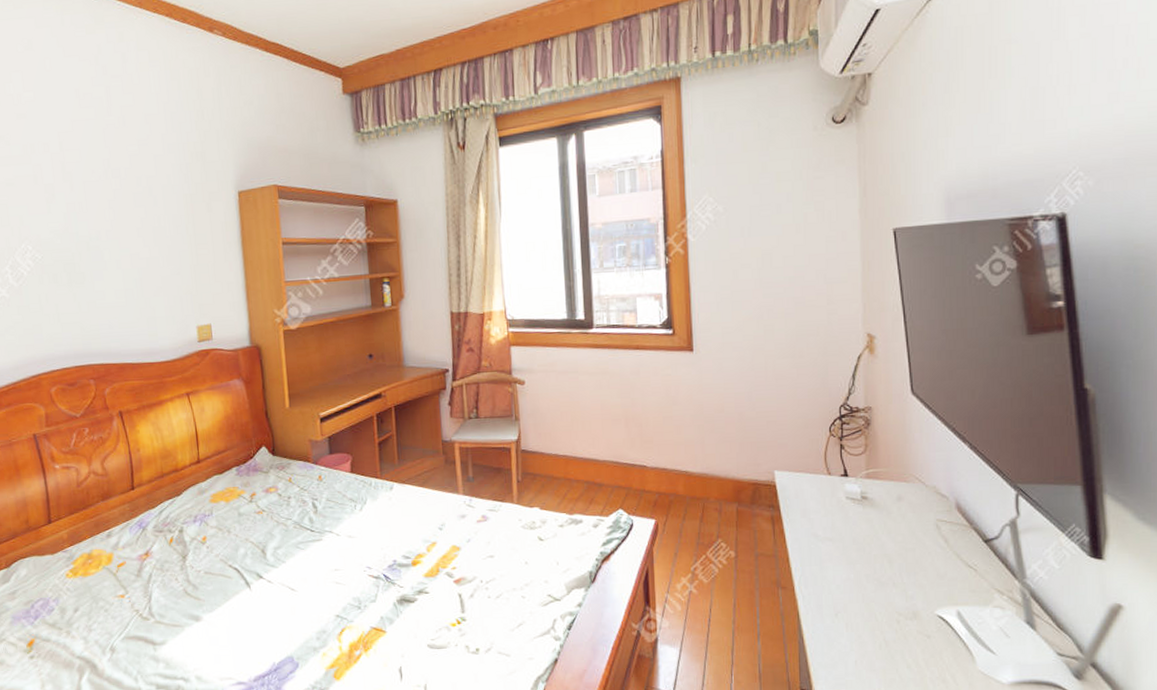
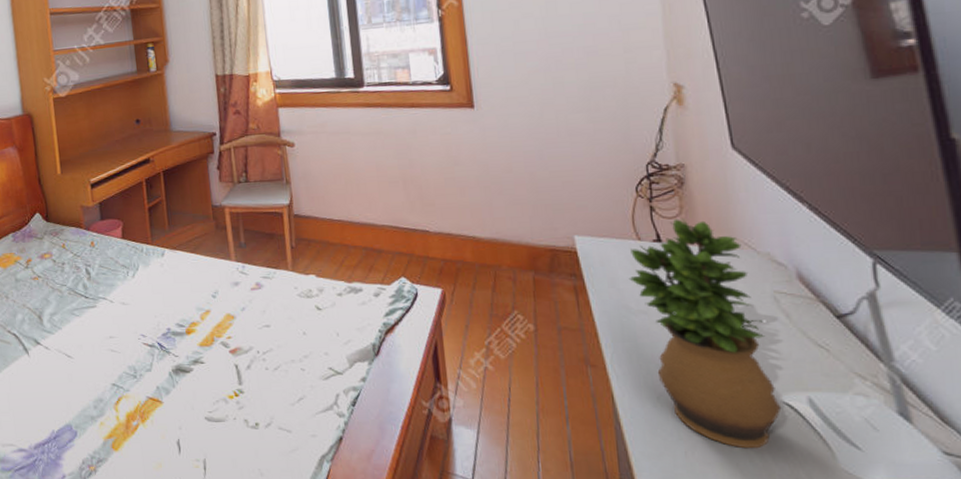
potted plant: none [818,455,936,657] -> present [628,217,782,449]

